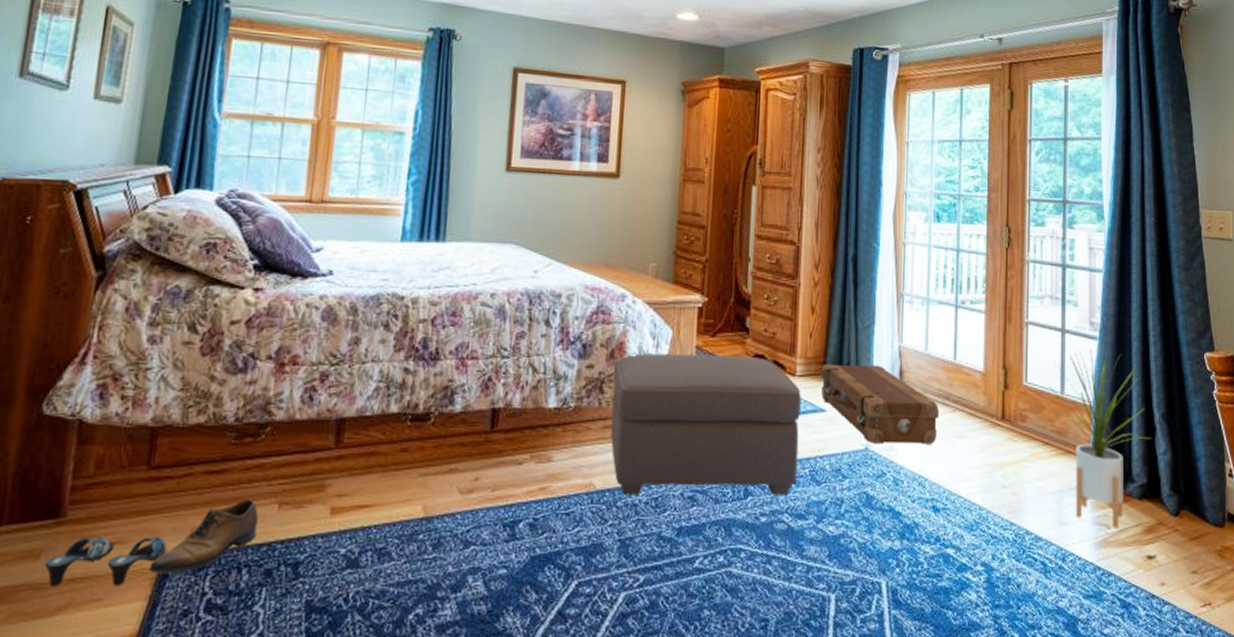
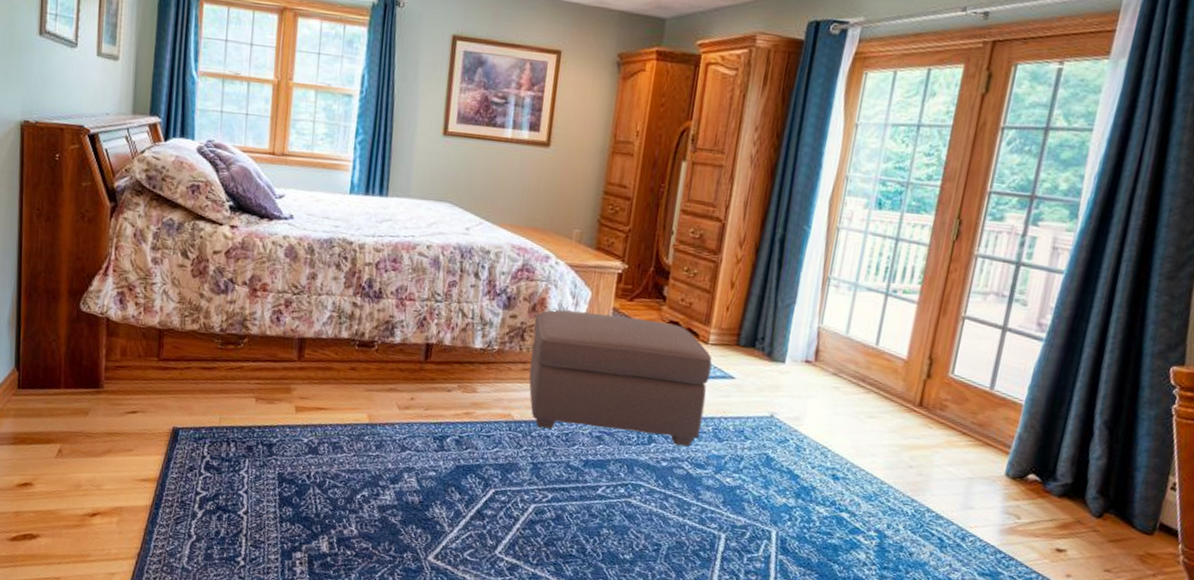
slippers: present [44,535,167,587] -> none [92,405,176,443]
shoe: present [147,499,258,574] -> none [163,391,241,440]
suitcase: present [821,363,939,444] -> none [732,336,853,420]
house plant: present [1049,349,1151,530] -> none [977,350,1086,521]

